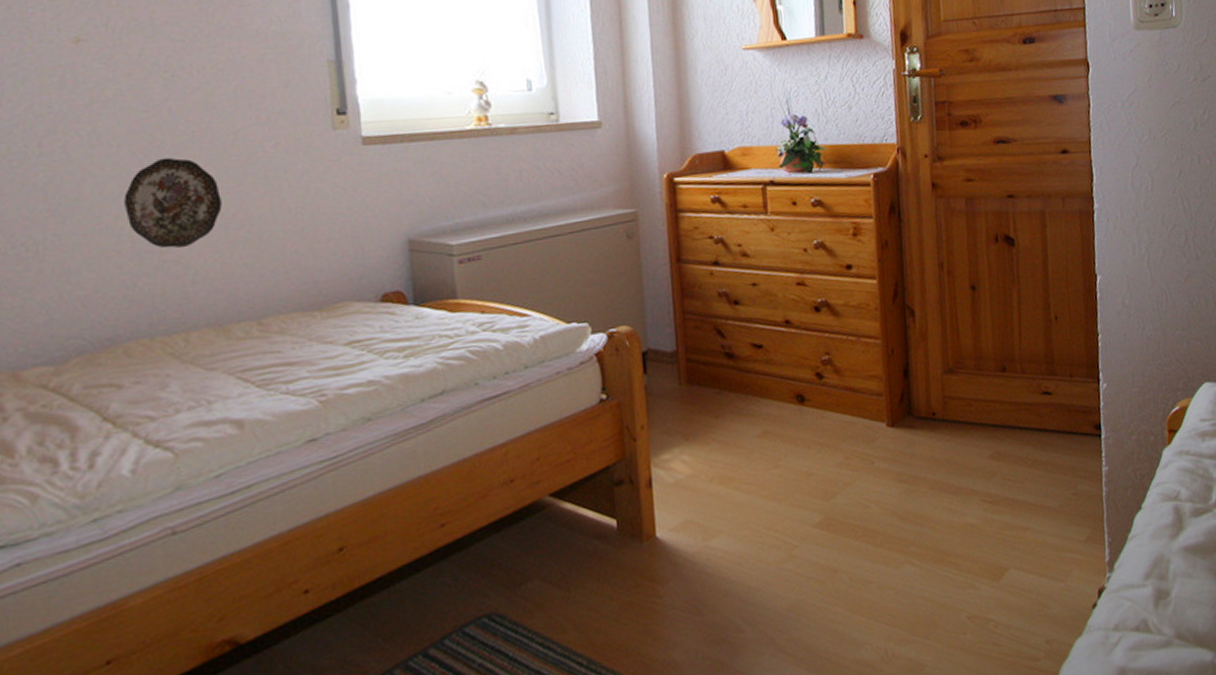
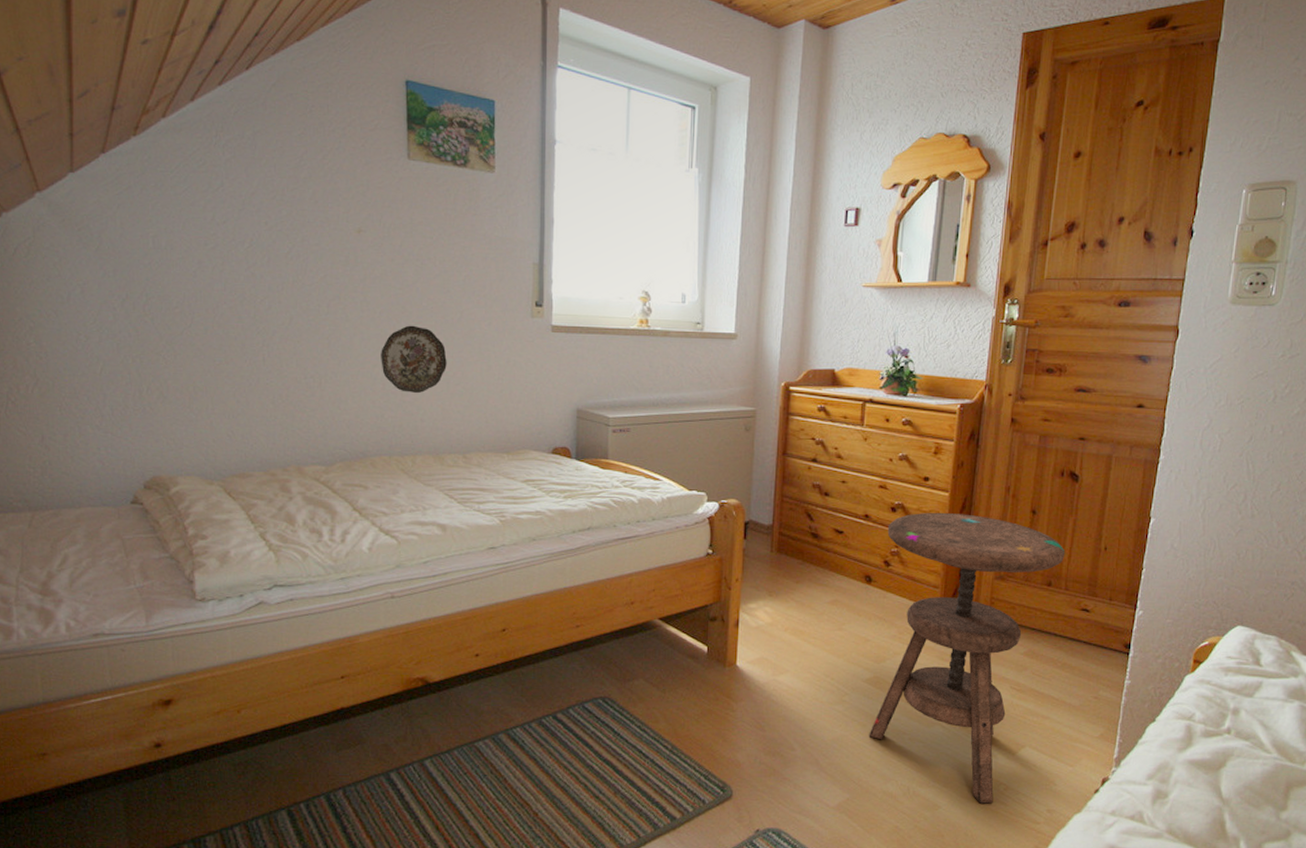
side table: none [813,301,1015,651] -> present [869,512,1065,804]

